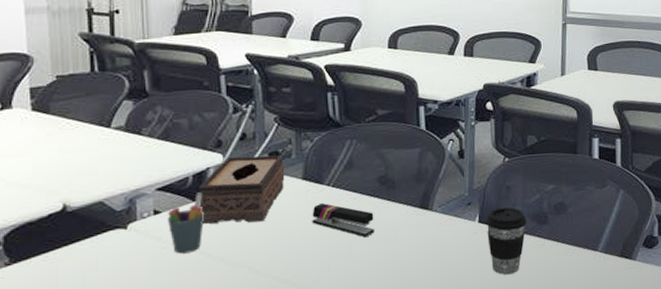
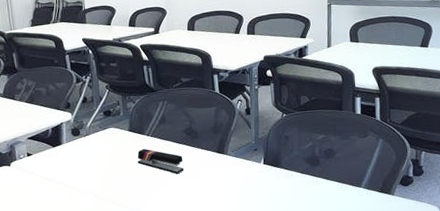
pen holder: present [167,192,205,254] -> none [36,140,62,184]
tissue box: present [199,155,285,224] -> none [56,113,116,163]
coffee cup: present [485,207,527,275] -> none [269,152,302,204]

